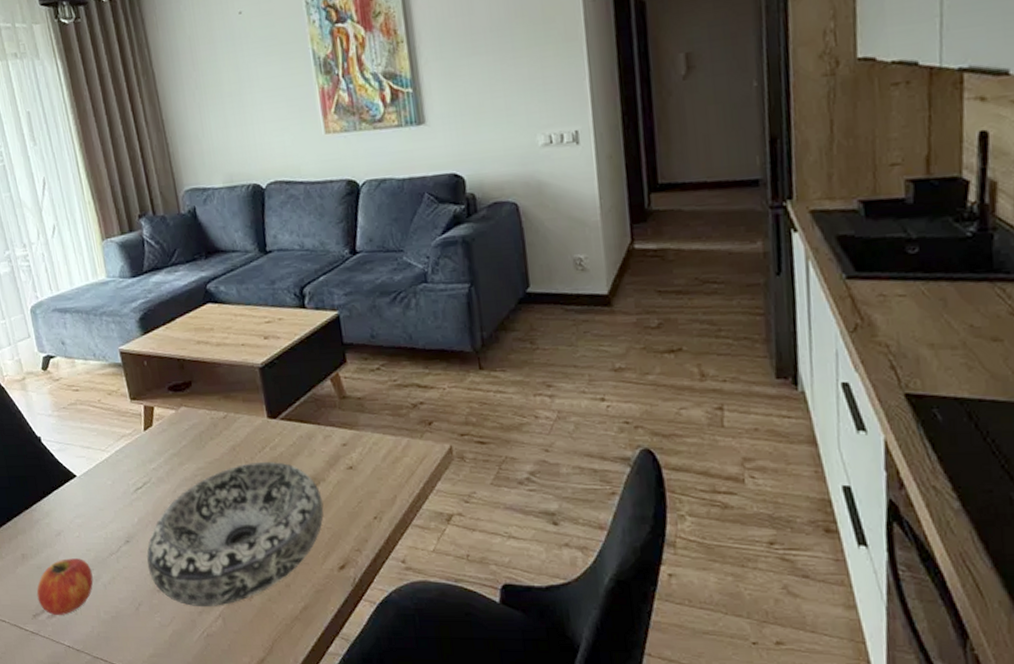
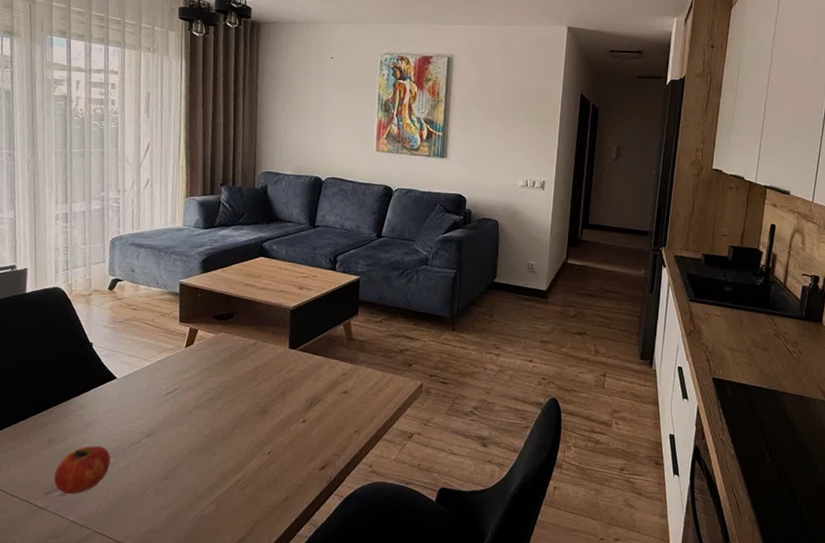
decorative bowl: present [147,462,324,606] -> none [161,381,319,493]

